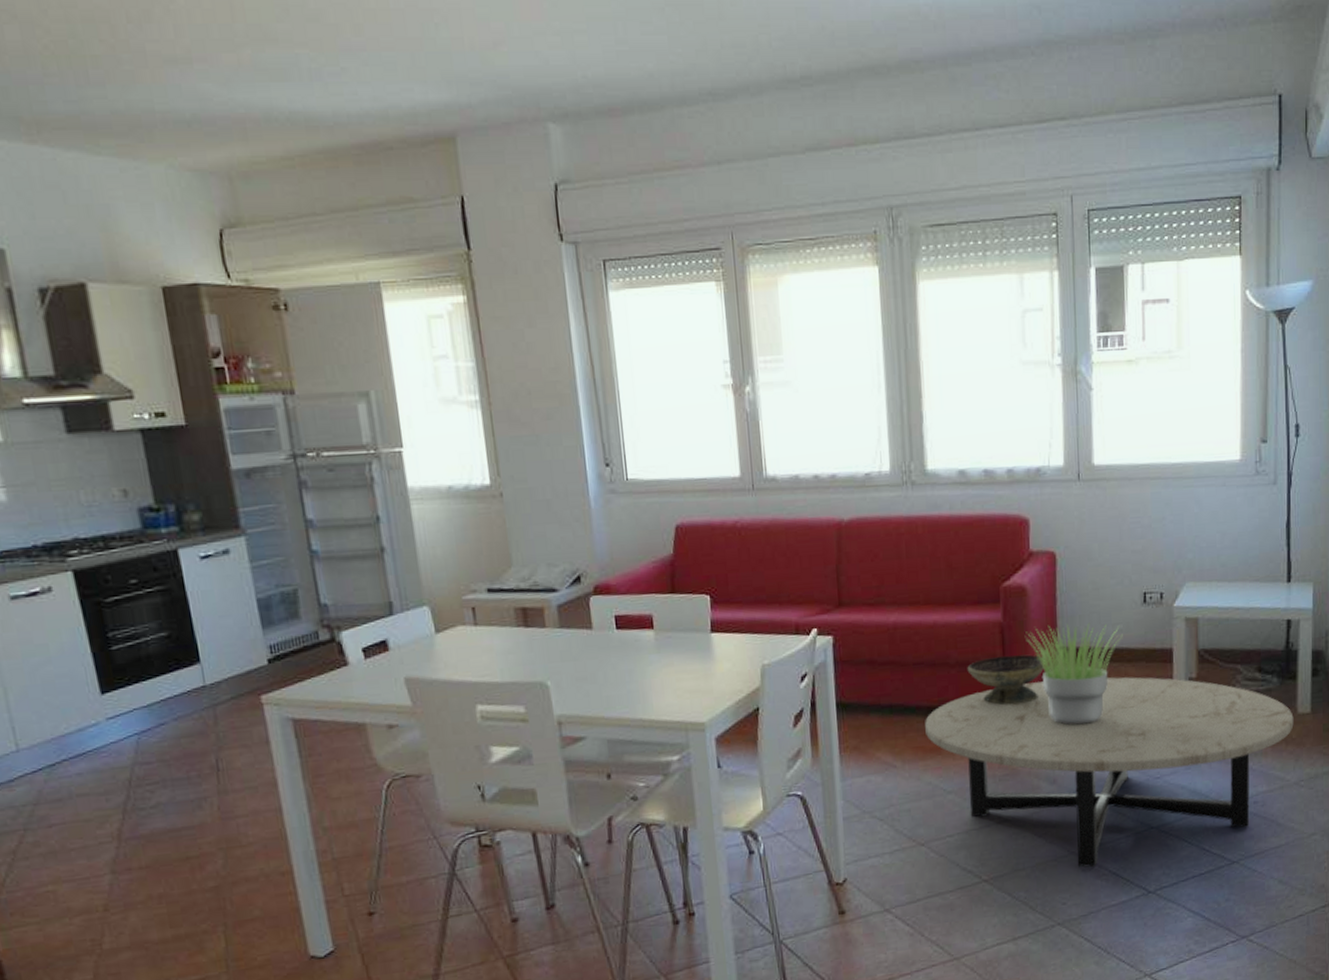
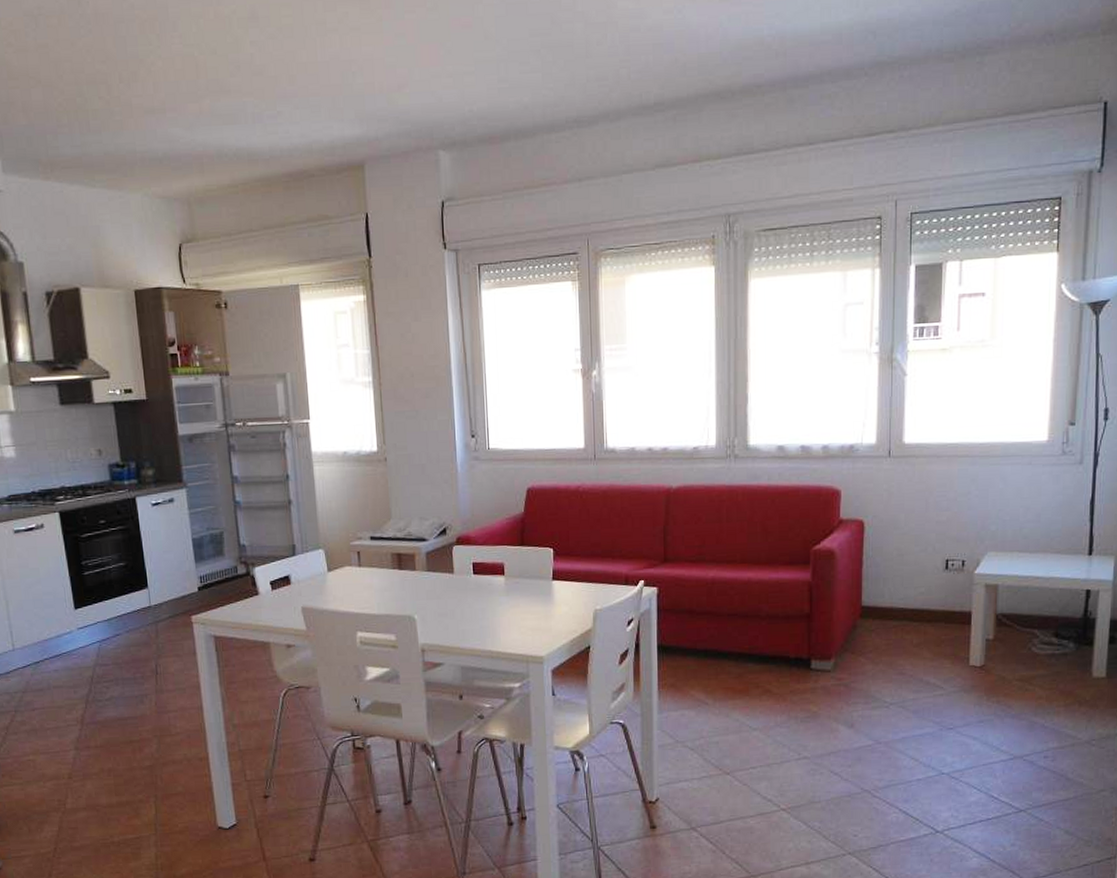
coffee table: present [925,677,1294,868] -> none [736,635,1088,806]
decorative bowl: present [967,654,1047,705] -> none [776,611,850,655]
potted plant: present [1025,622,1123,725] -> none [832,585,924,676]

